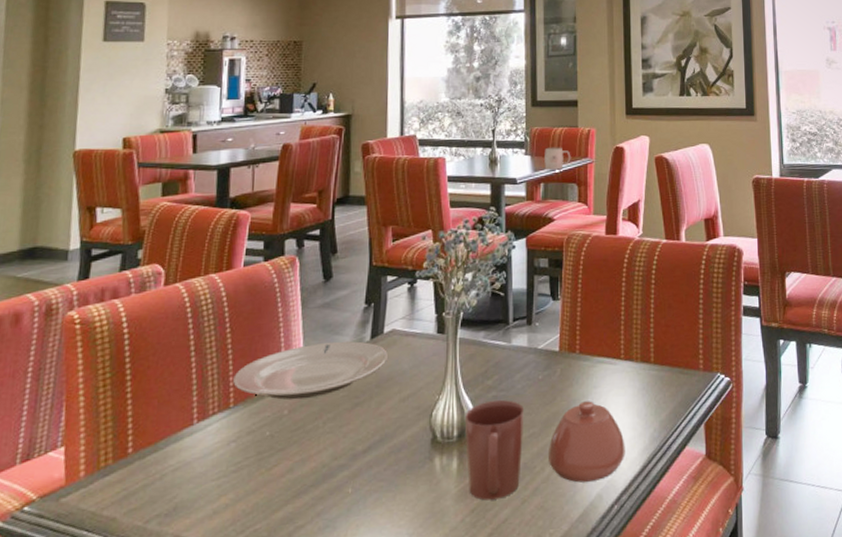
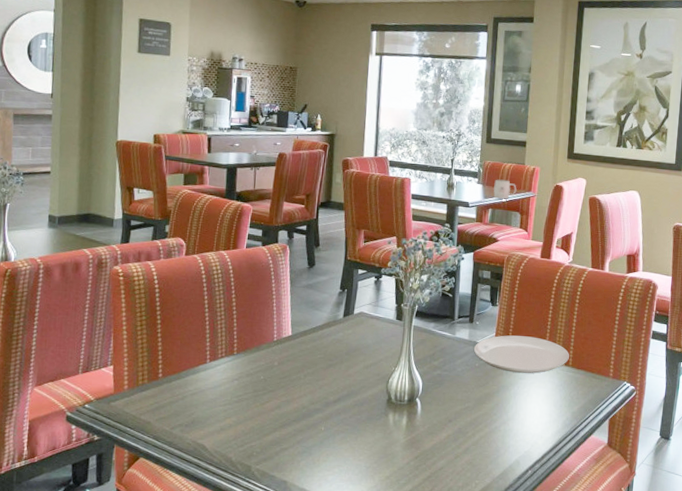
plate: present [232,341,389,400] -> none [236,315,357,356]
mug: present [464,399,525,500] -> none [413,377,463,452]
plate: none [536,332,651,381] -> present [474,335,570,374]
sugar bowl: present [547,401,625,483] -> none [478,388,542,450]

